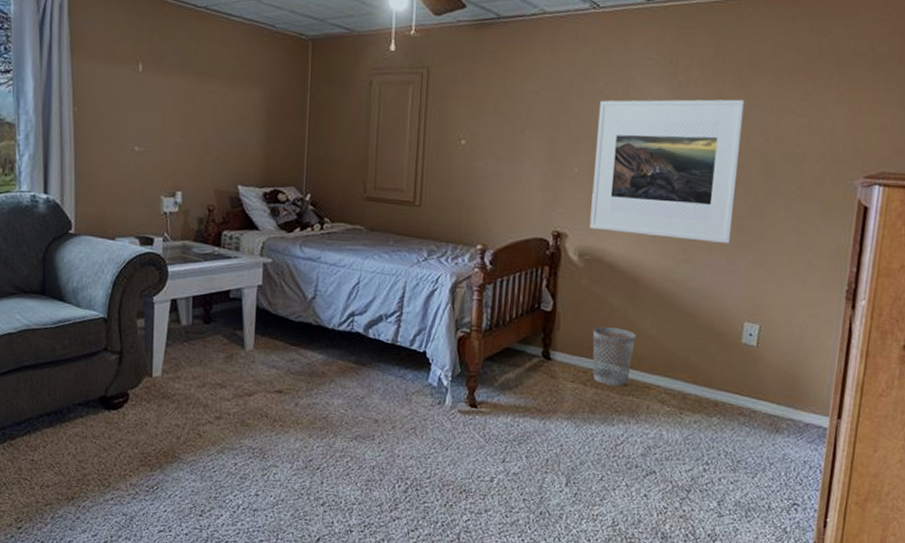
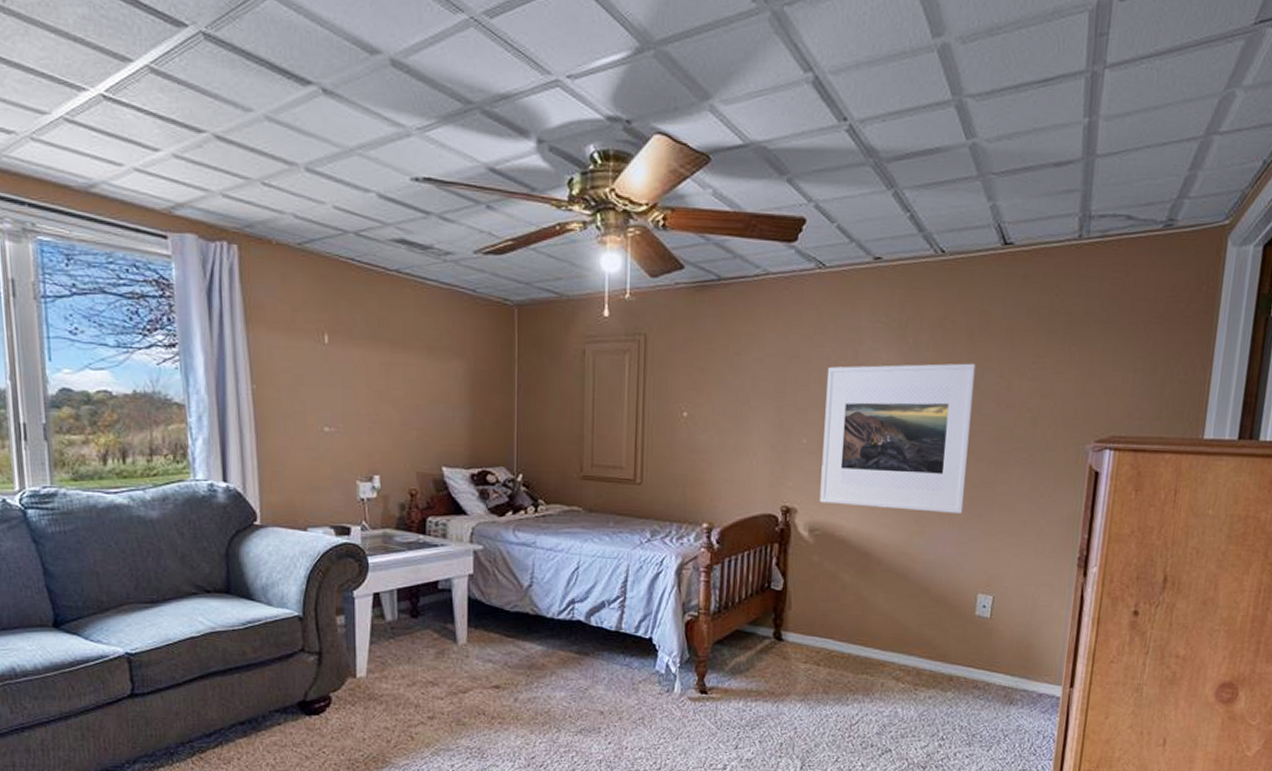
wastebasket: present [592,327,636,386] -> none [825,604,869,665]

